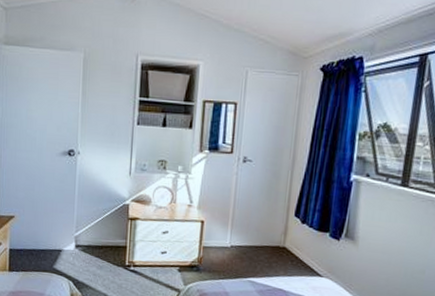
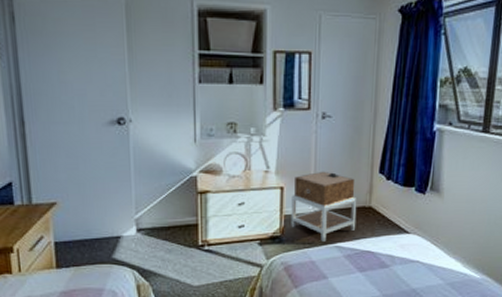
nightstand: none [208,209,272,275] -> present [291,171,357,242]

